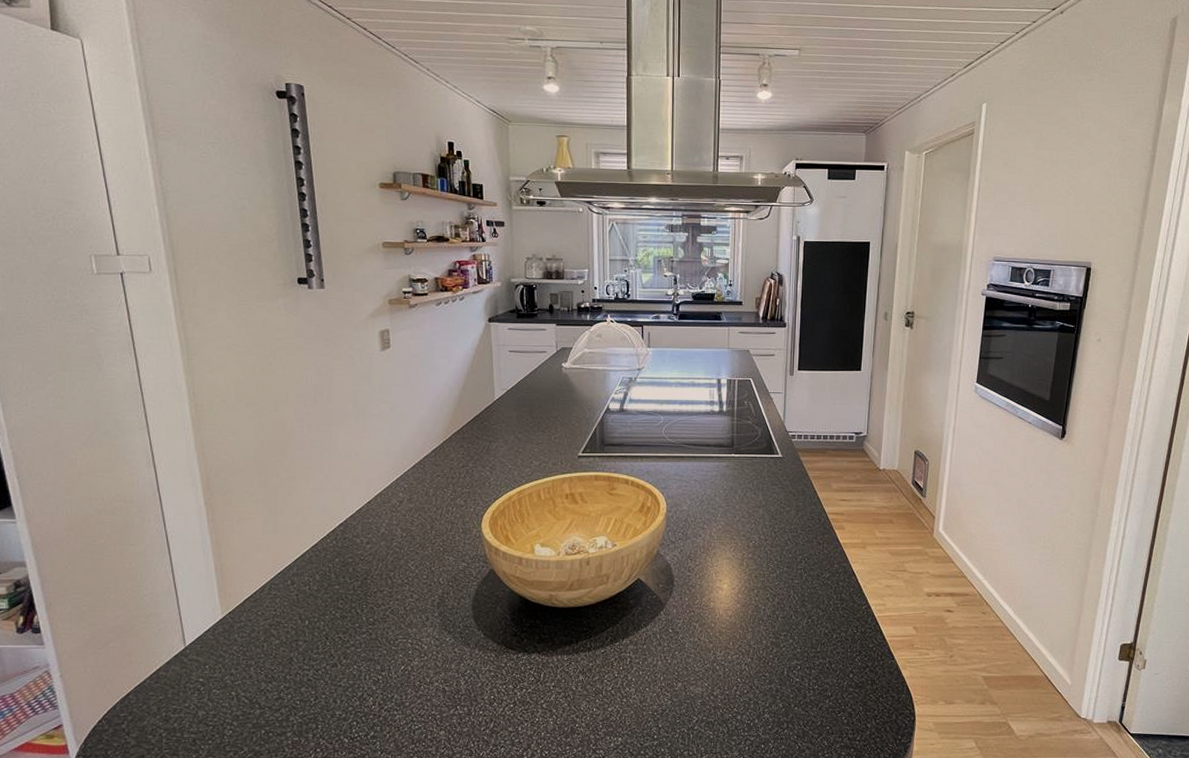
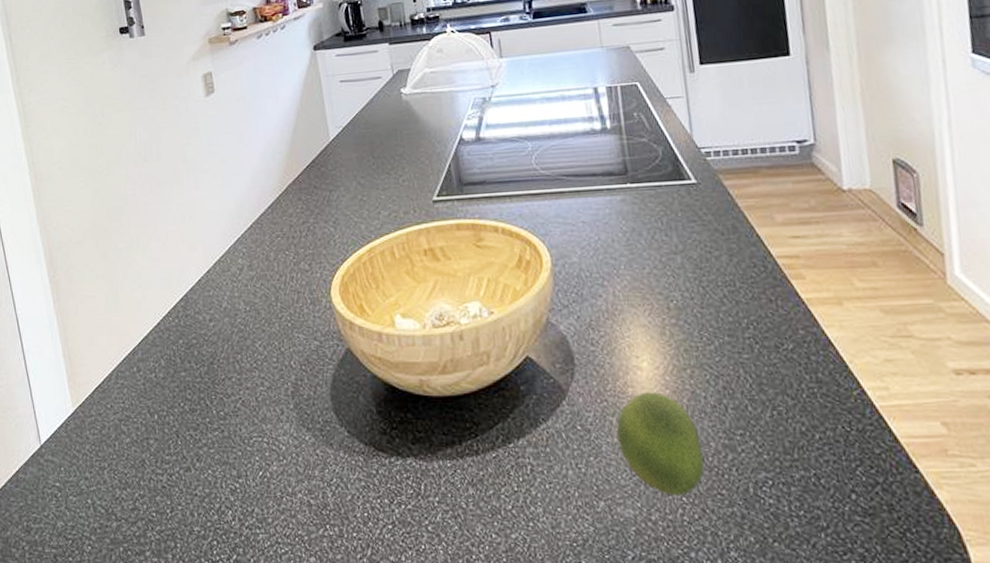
fruit: none [697,605,756,678] -> present [616,392,704,496]

